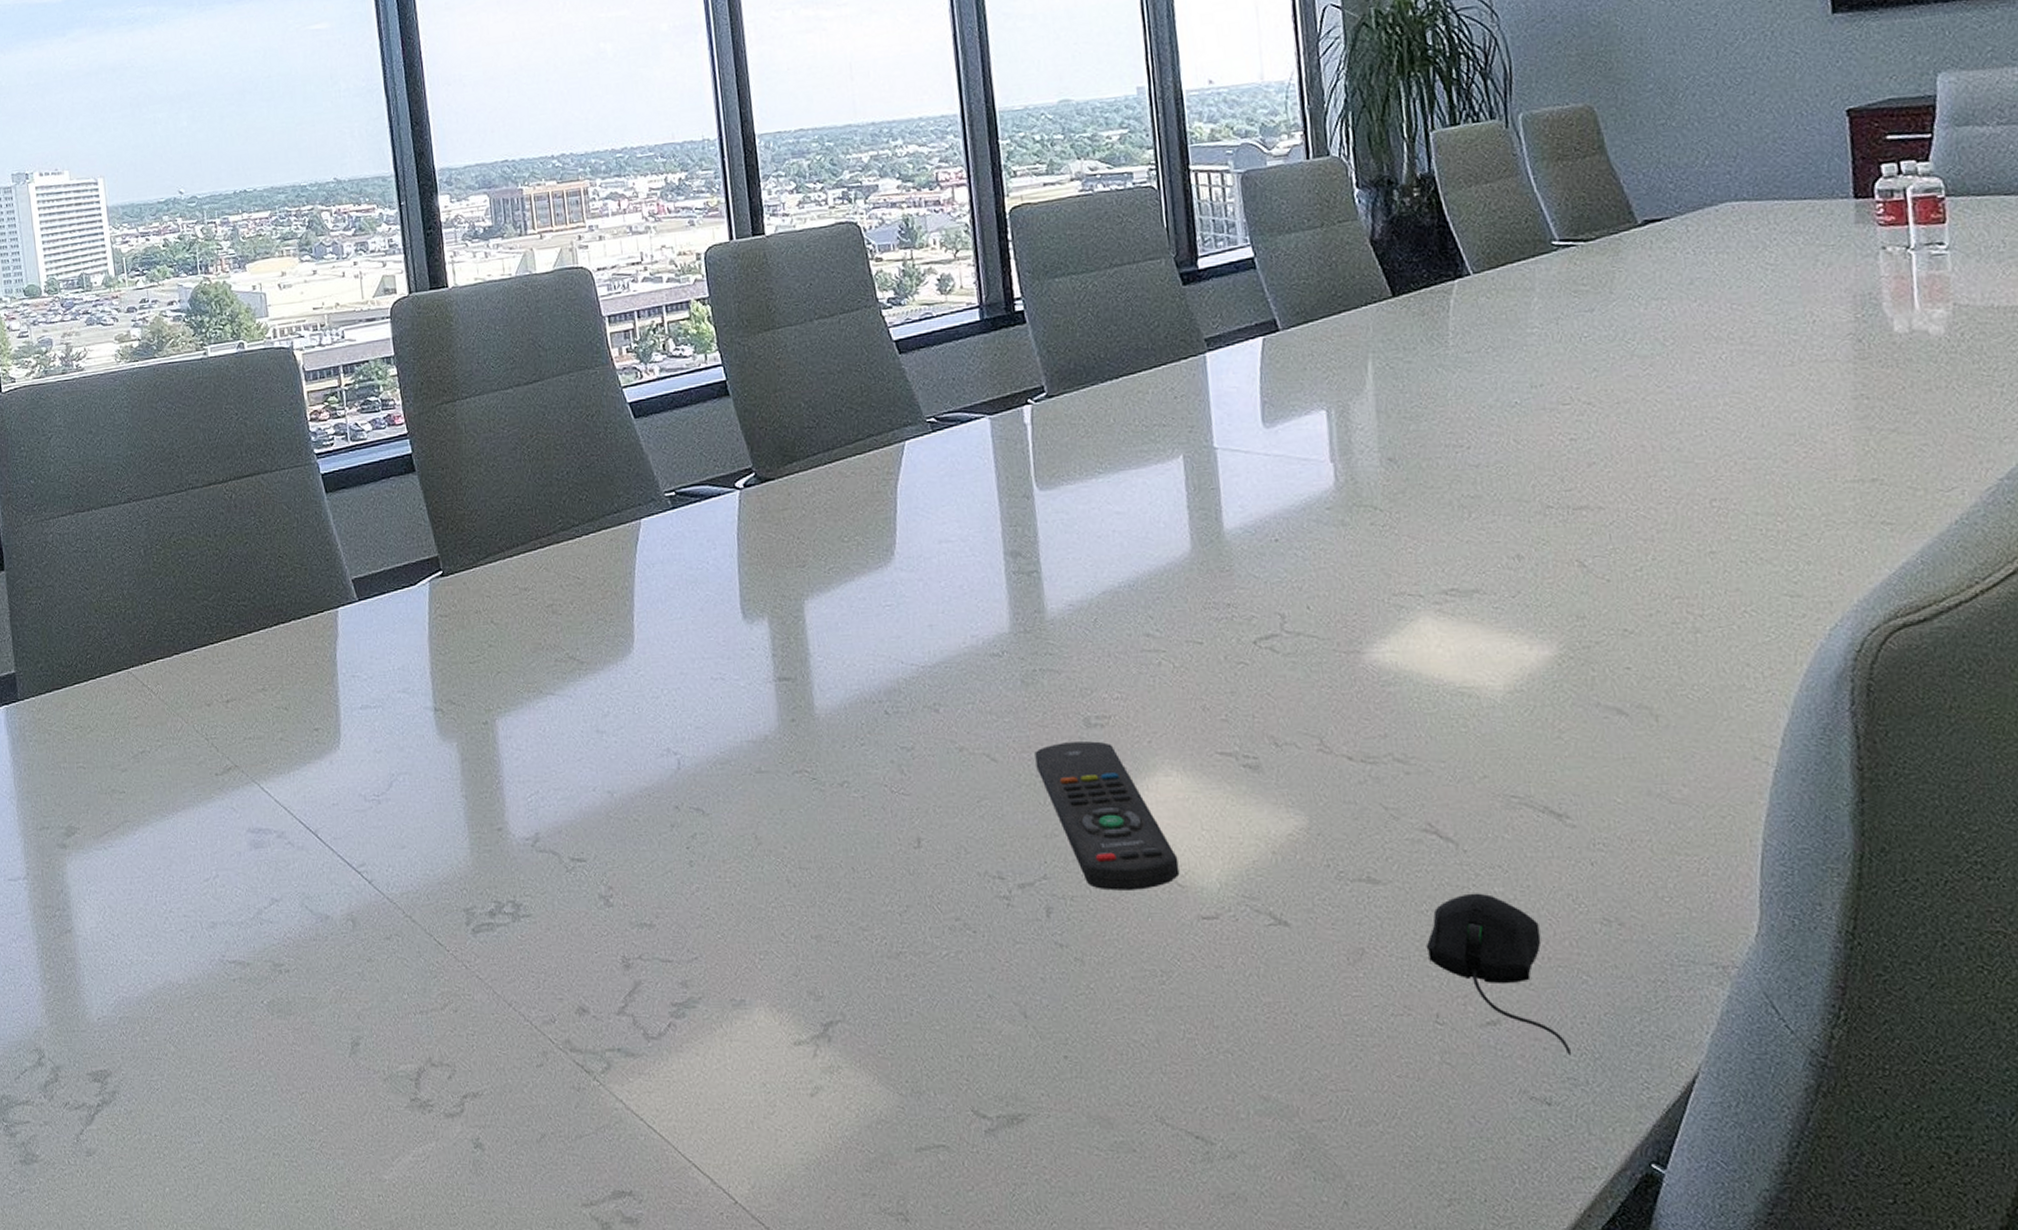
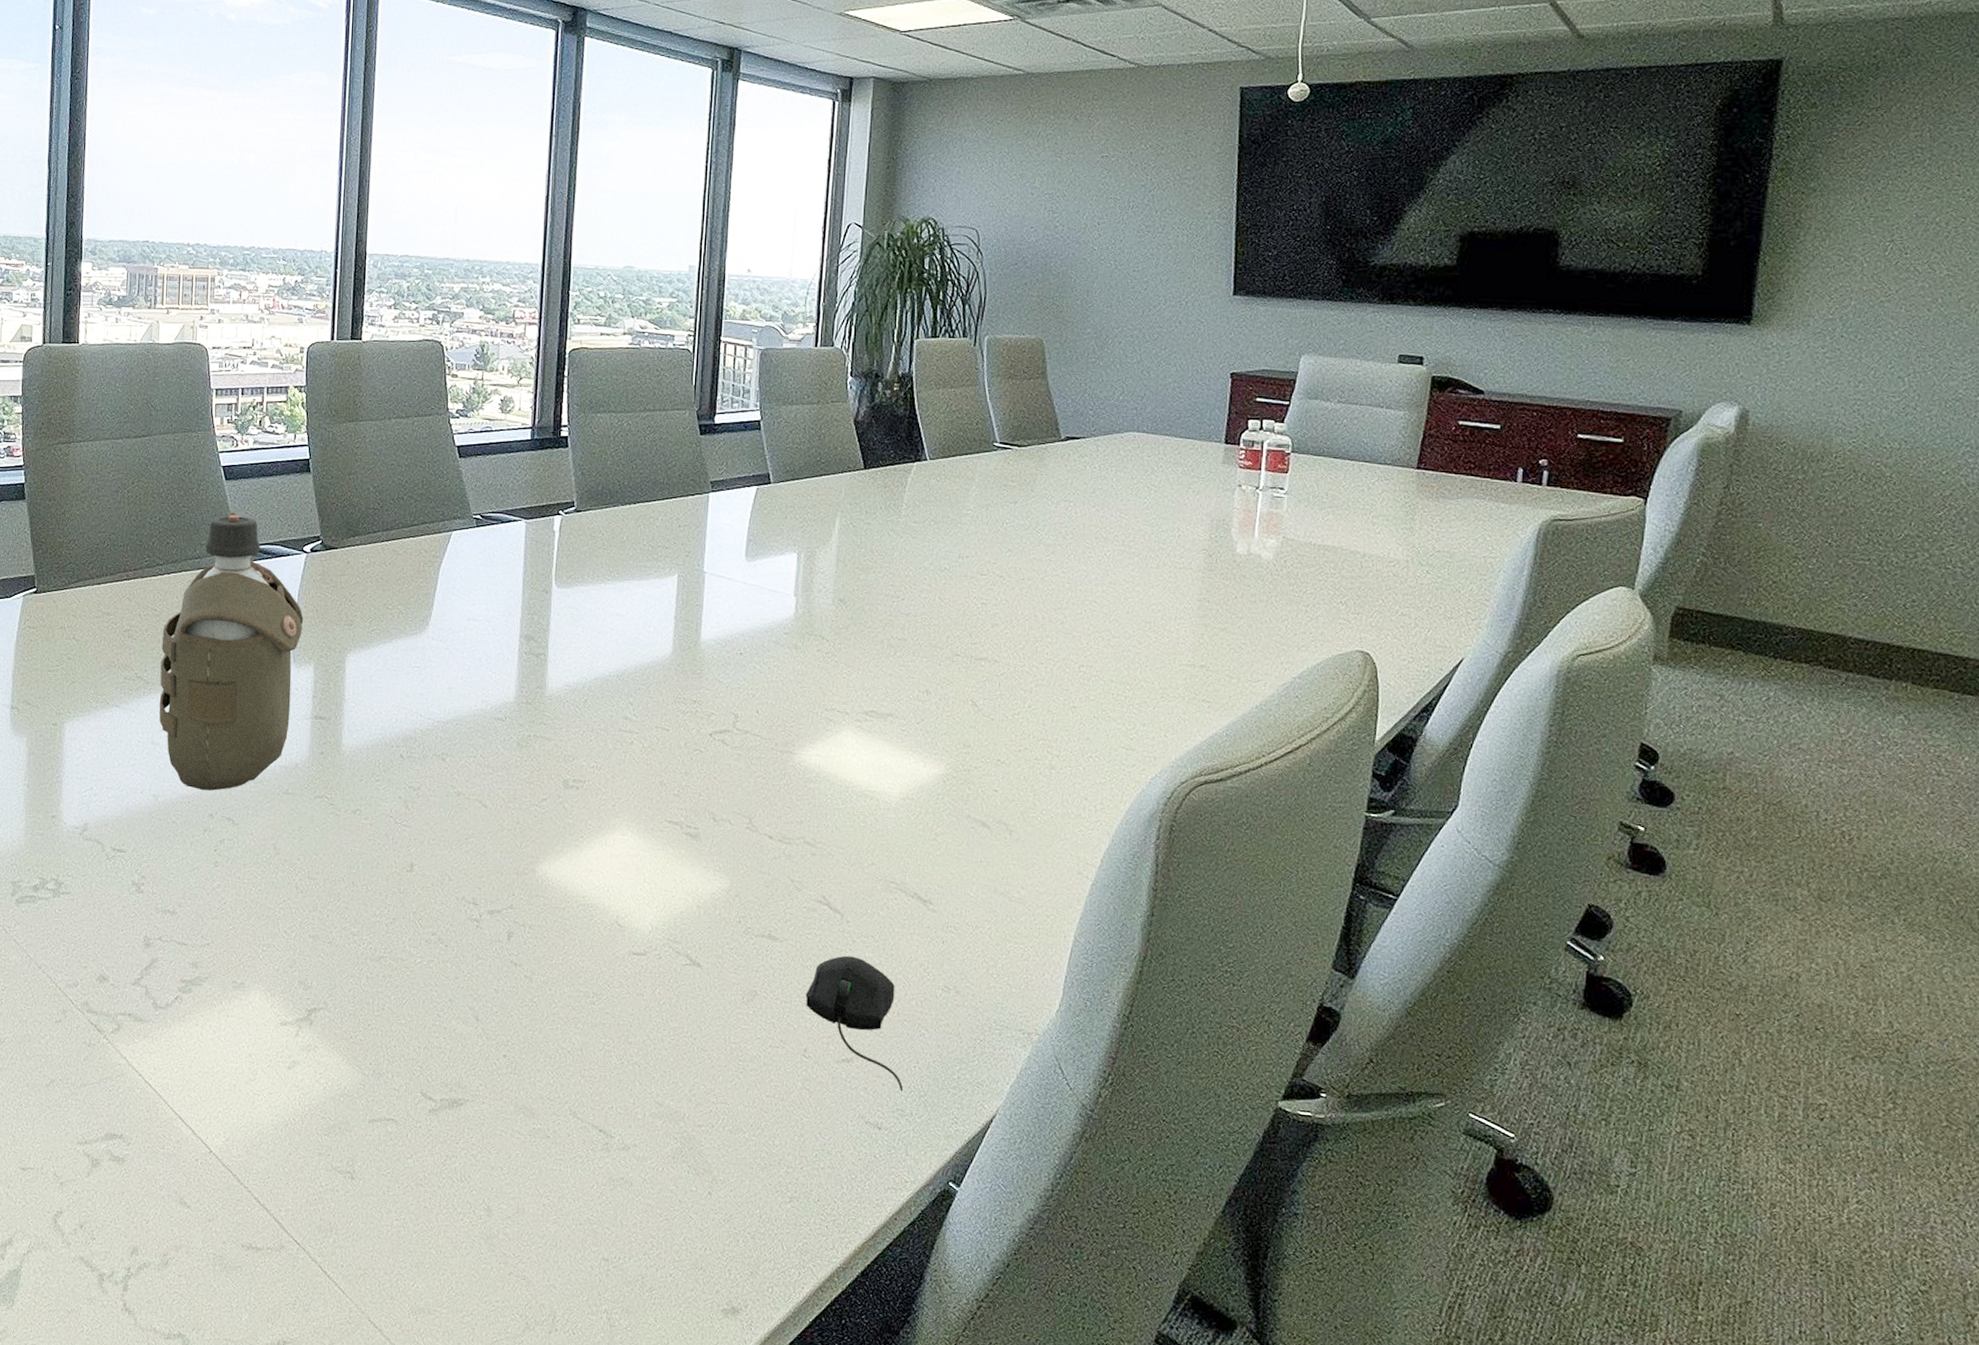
water bottle: none [589,453,751,779] -> present [159,511,304,791]
remote control: present [1034,741,1180,891] -> none [518,798,621,926]

